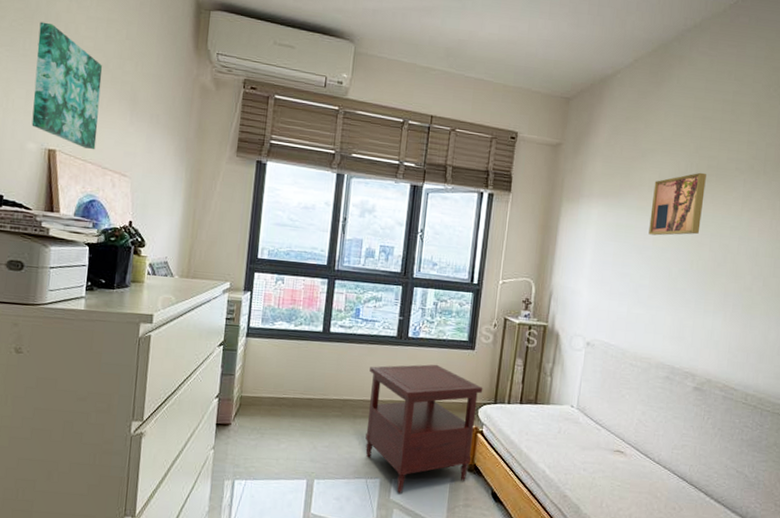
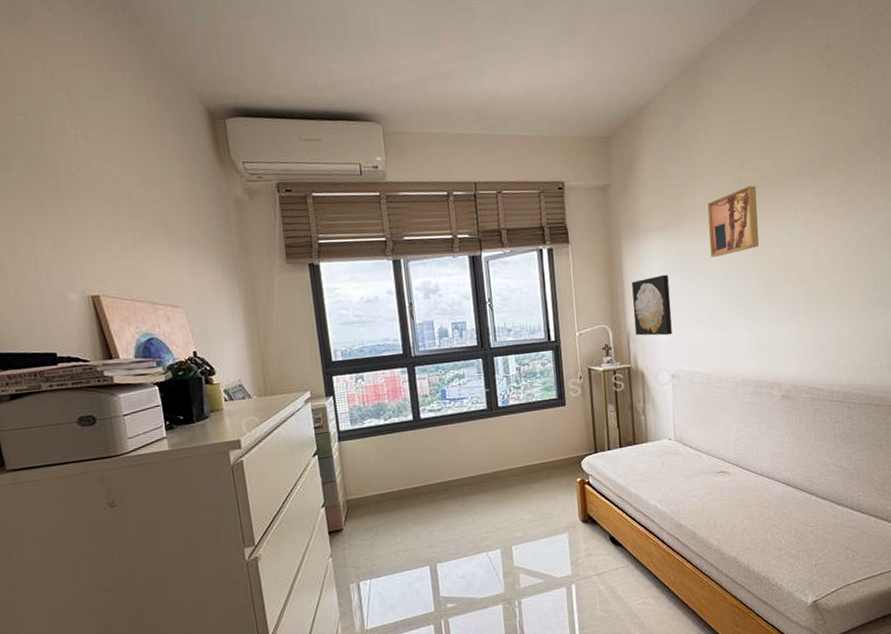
wall art: present [31,21,103,150] -> none [49,164,140,288]
side table: present [365,364,483,493] -> none [467,427,584,558]
wall art: none [558,241,603,303] -> present [631,274,672,336]

